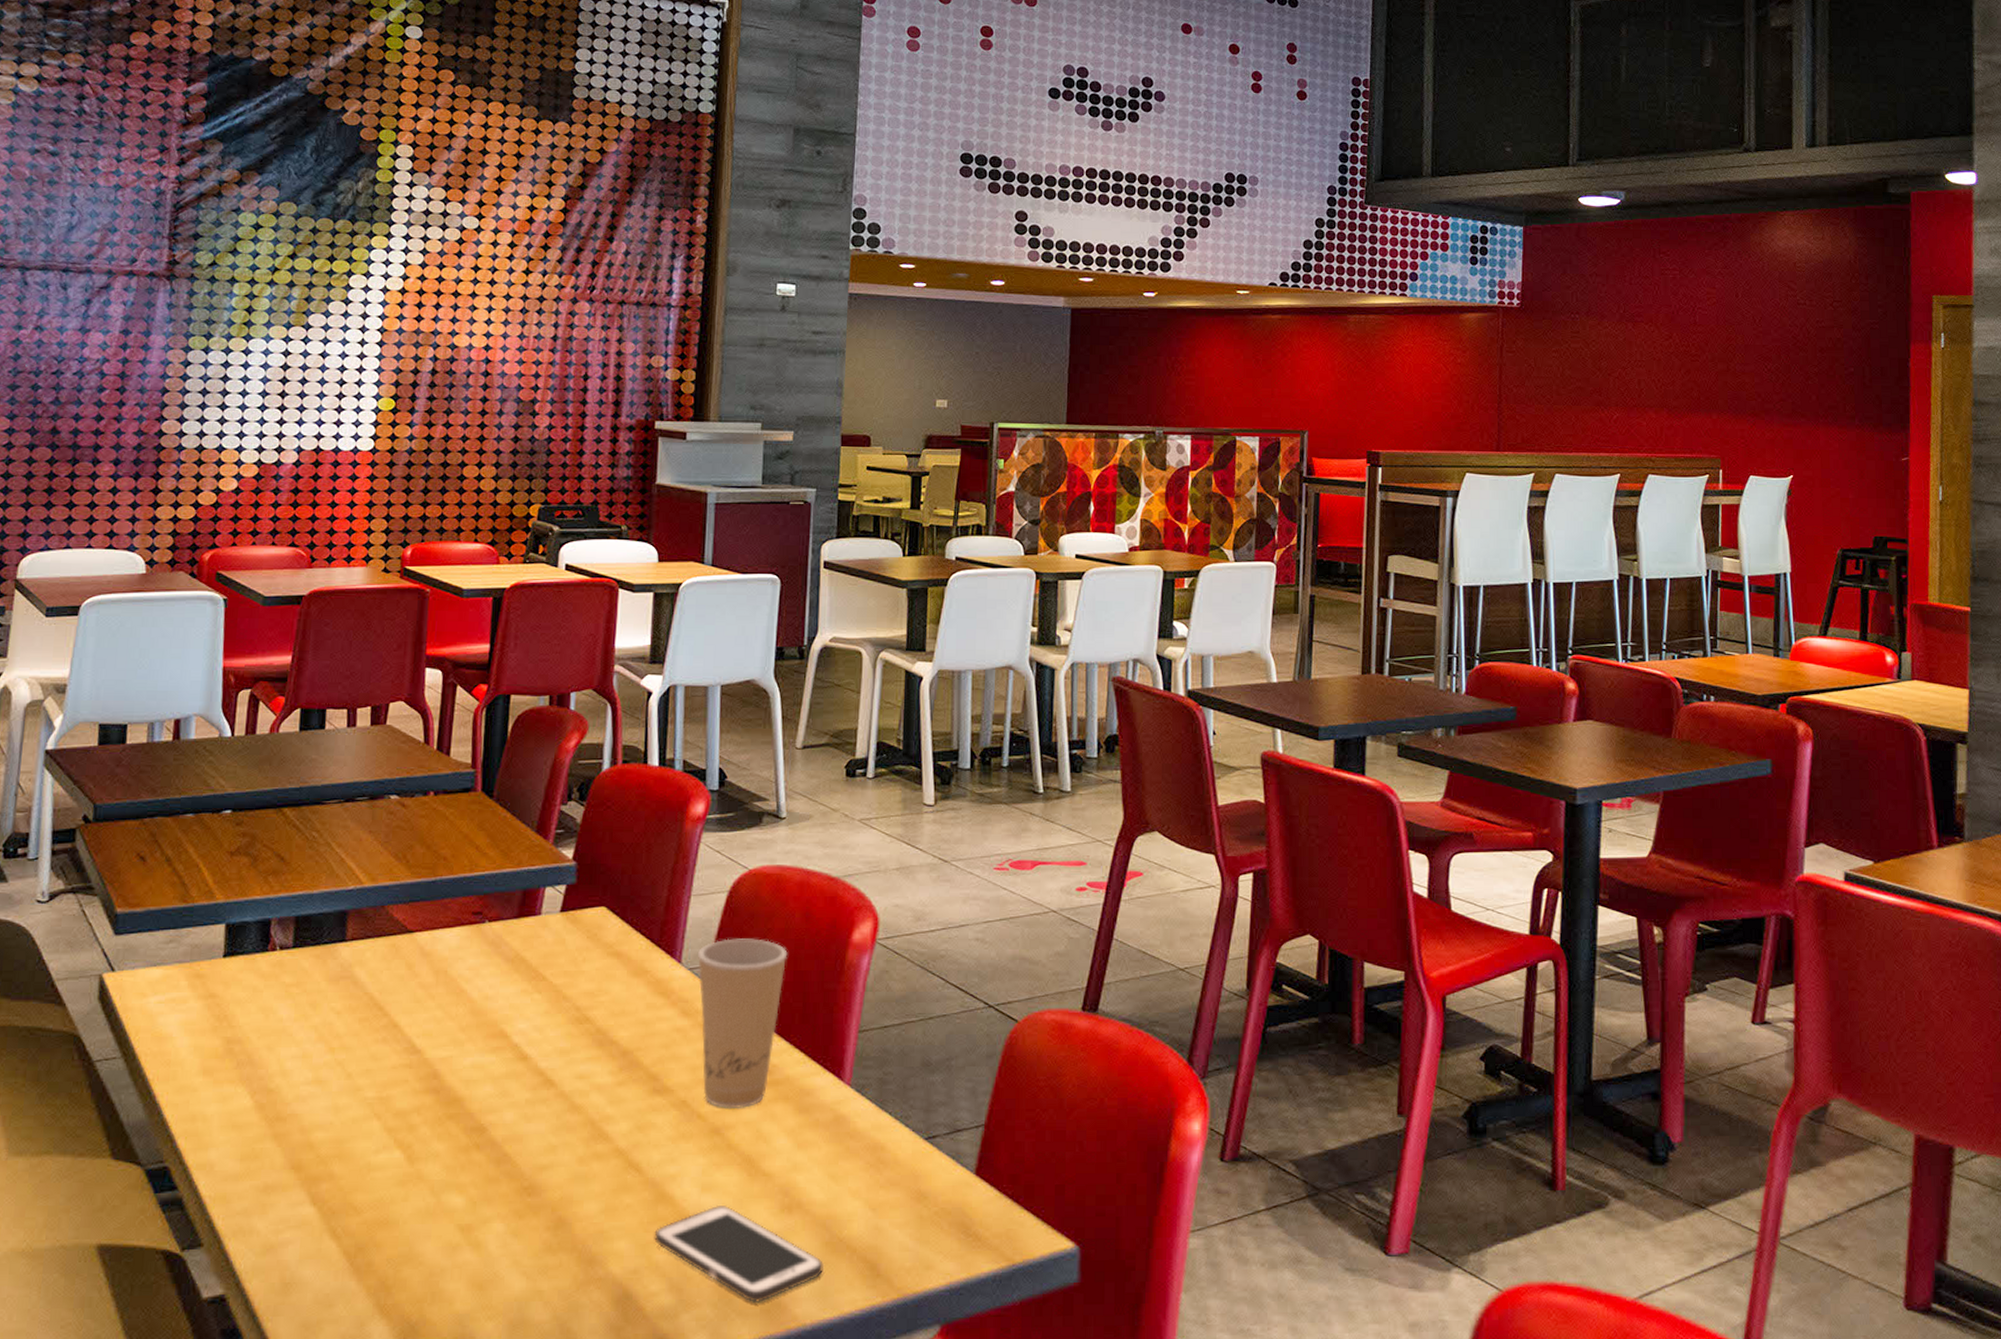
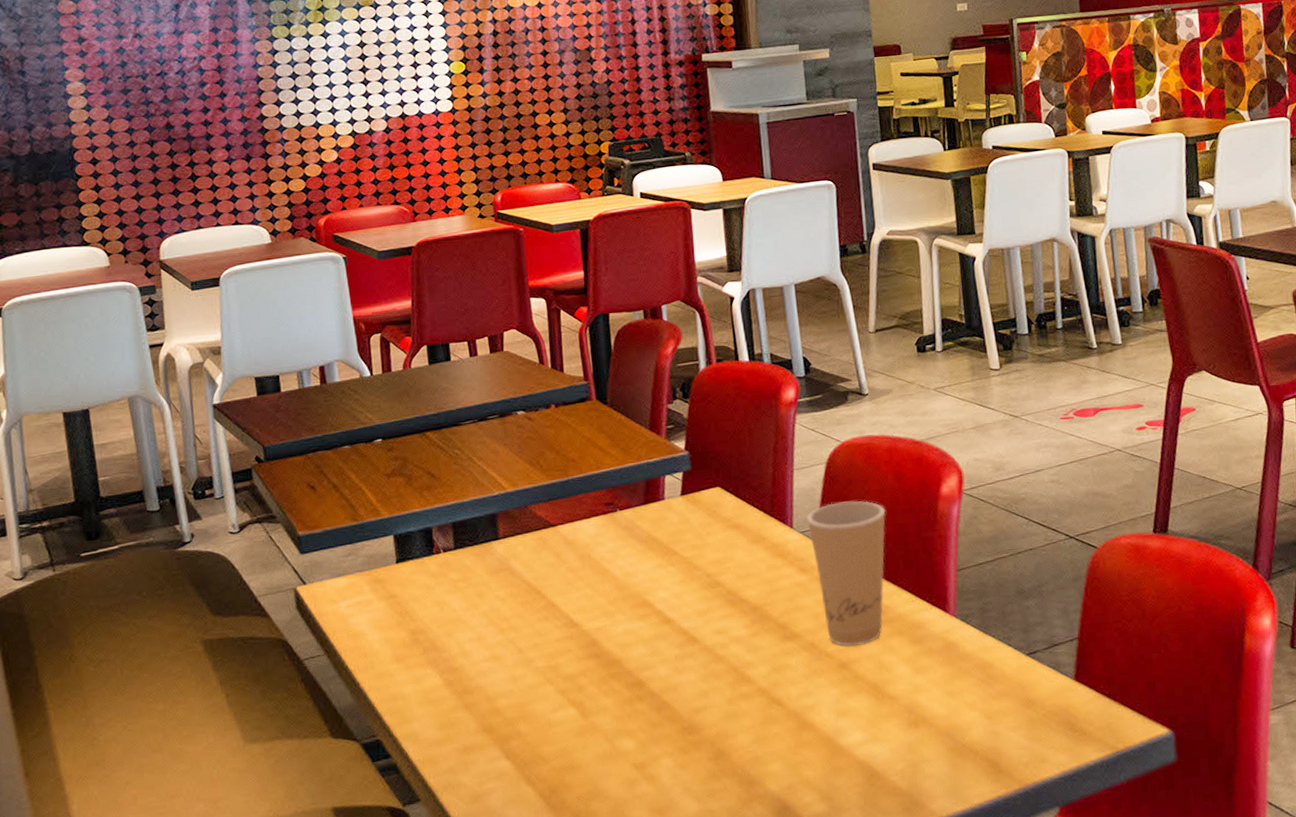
cell phone: present [654,1204,825,1304] -> none [802,726,953,804]

